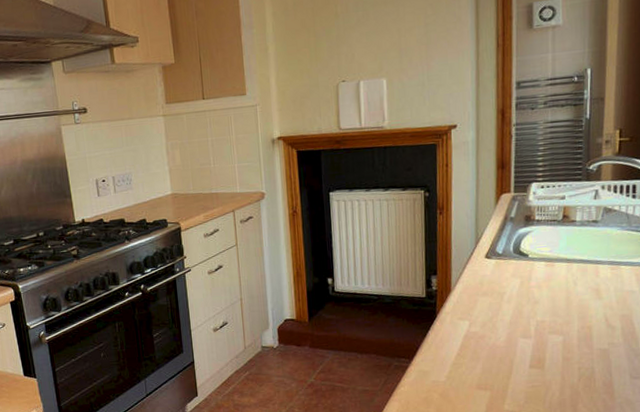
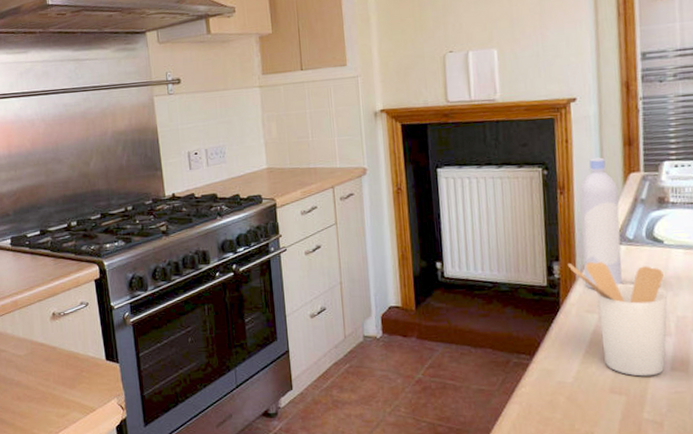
utensil holder: none [444,274,530,374] -> present [567,261,668,377]
bottle: none [457,180,492,299] -> present [579,157,623,289]

